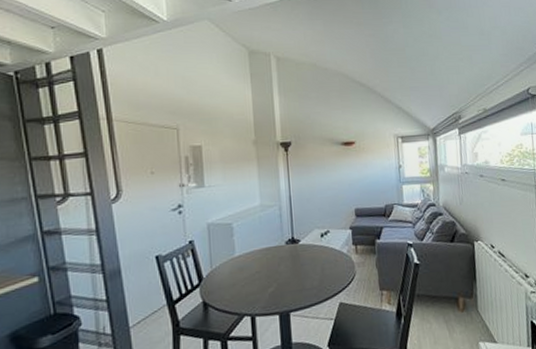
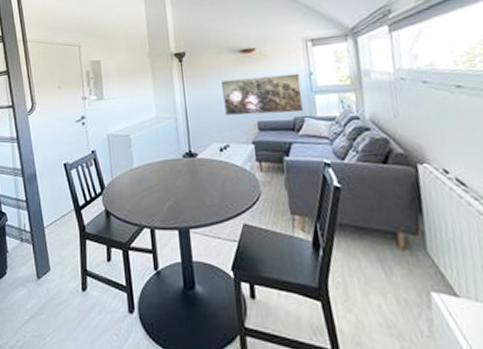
relief panel: none [324,166,393,203] -> present [222,73,303,115]

